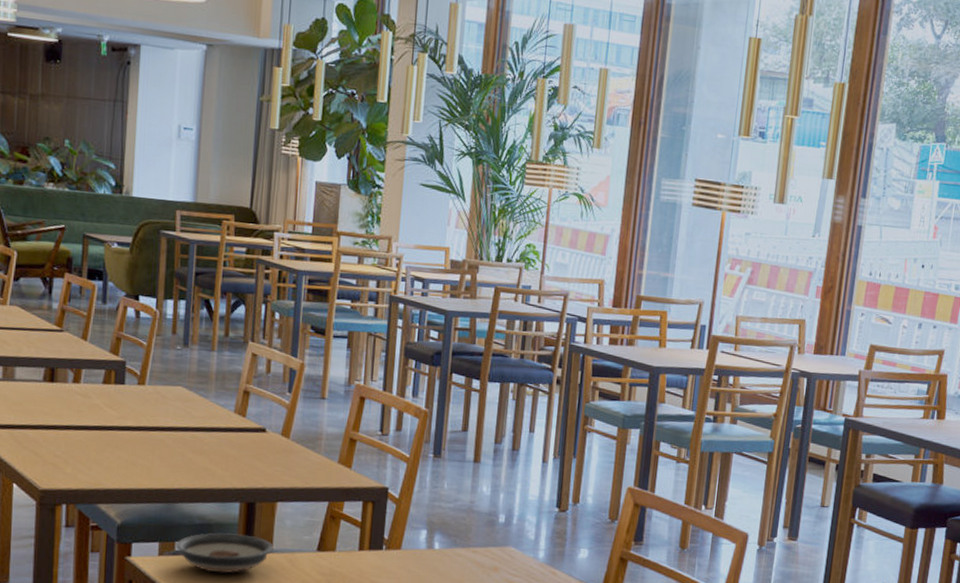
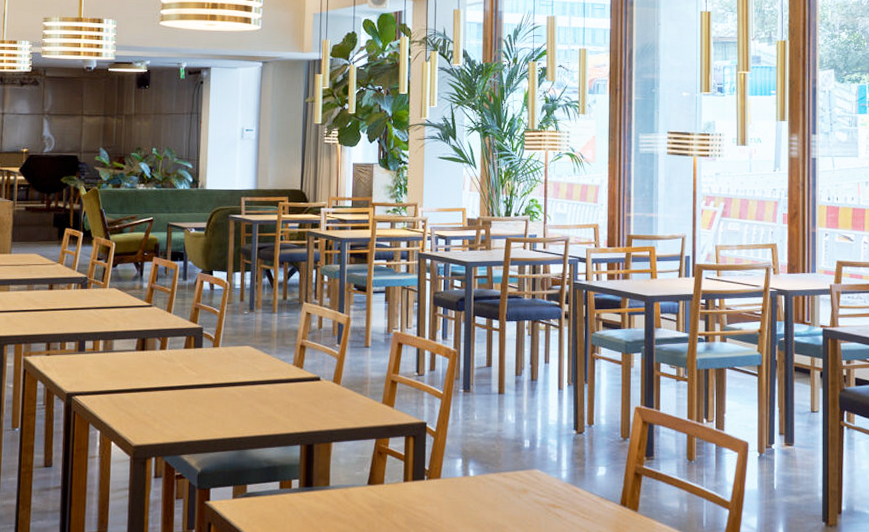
saucer: present [176,533,274,573] -> none [247,474,330,511]

